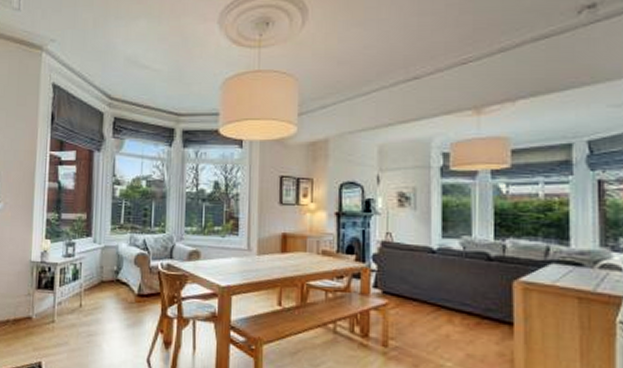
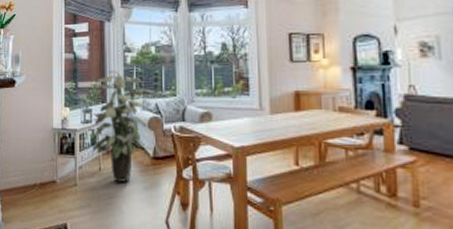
indoor plant: none [73,202,134,320] -> present [92,69,147,183]

